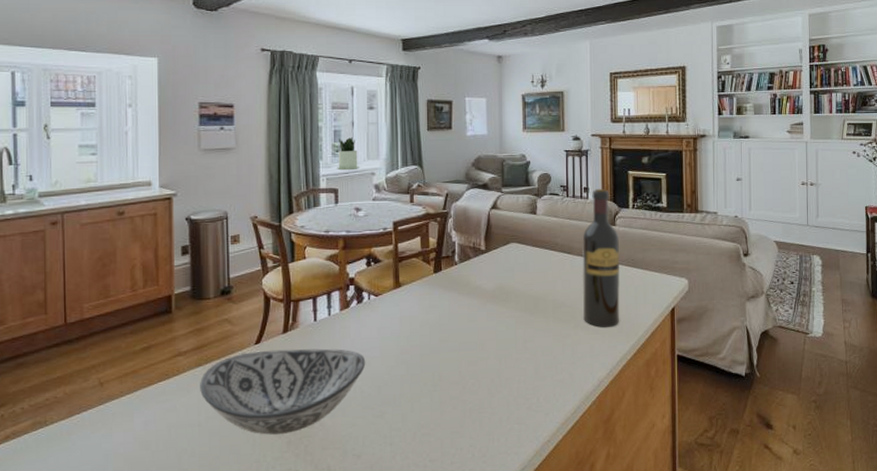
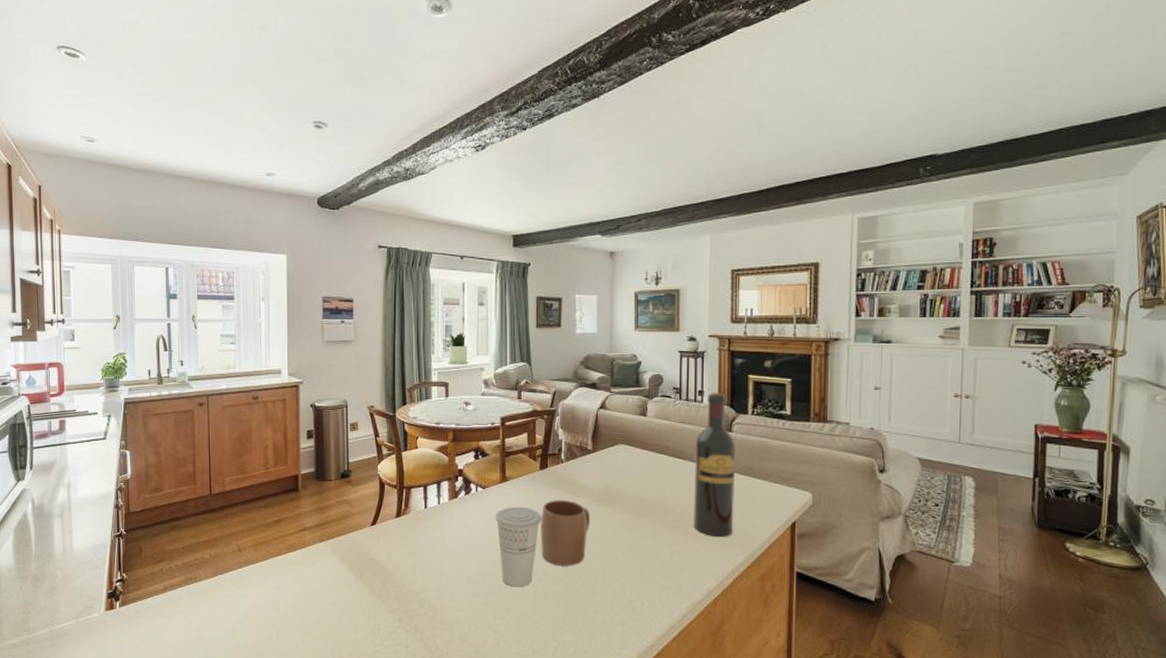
decorative bowl: present [200,348,366,435] -> none [323,532,473,611]
cup: none [389,312,436,396] -> present [495,506,541,587]
mug: none [435,302,486,369] -> present [540,500,591,566]

